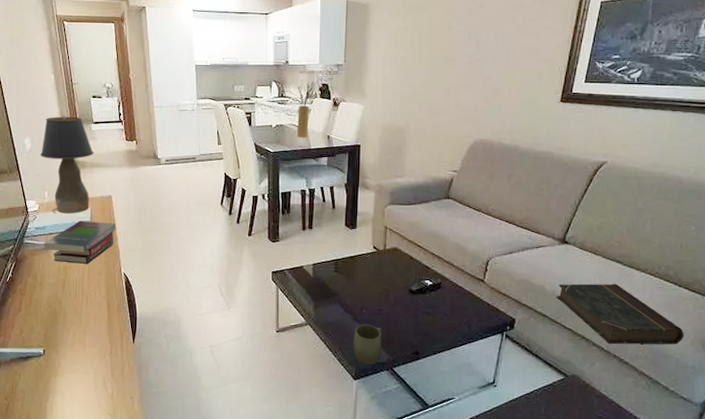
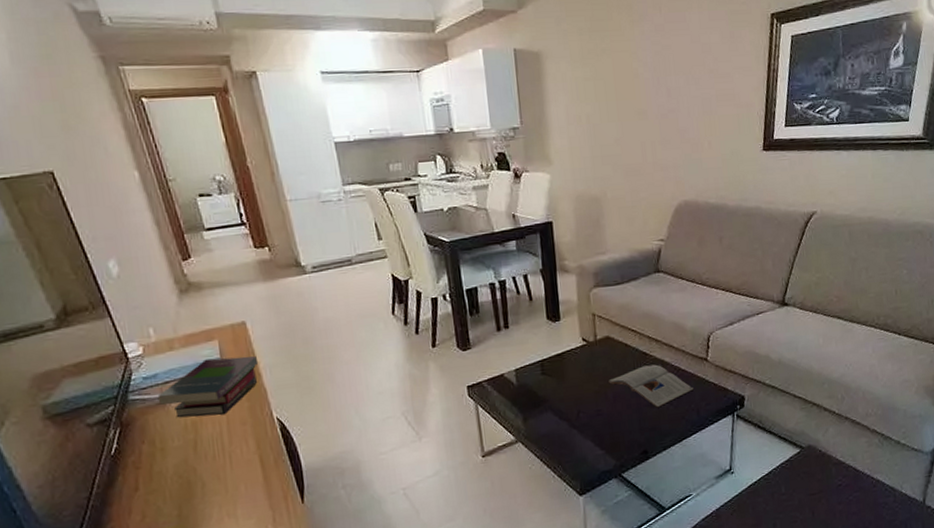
table lamp: present [40,115,94,214] -> none [134,223,217,355]
vase: present [296,79,317,138] -> none [468,149,492,221]
mug: present [353,324,383,364] -> none [572,429,607,476]
magazine: none [392,278,468,316] -> present [608,364,693,408]
book: present [556,283,684,345] -> none [782,341,908,407]

